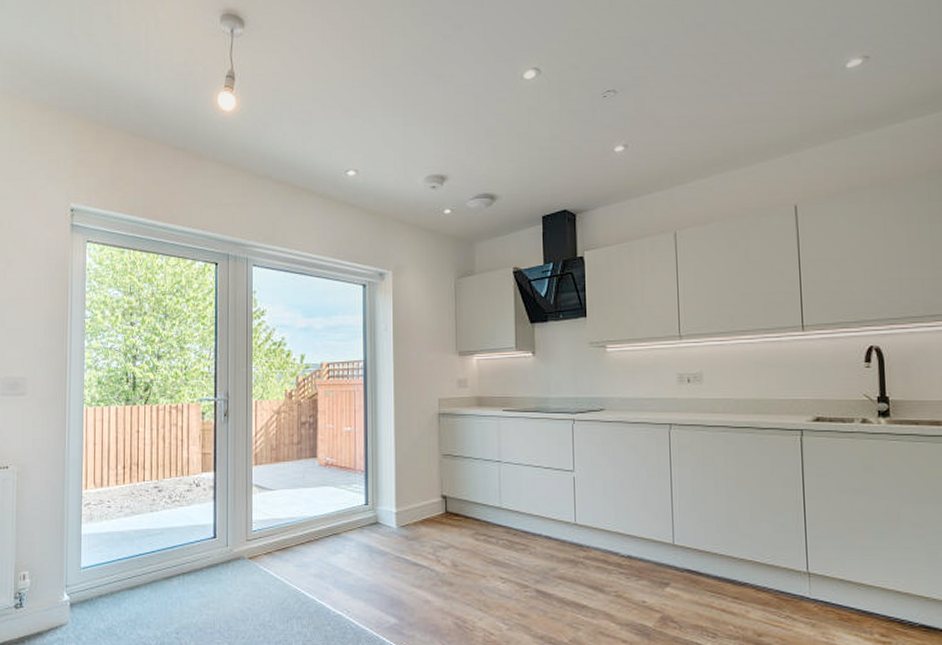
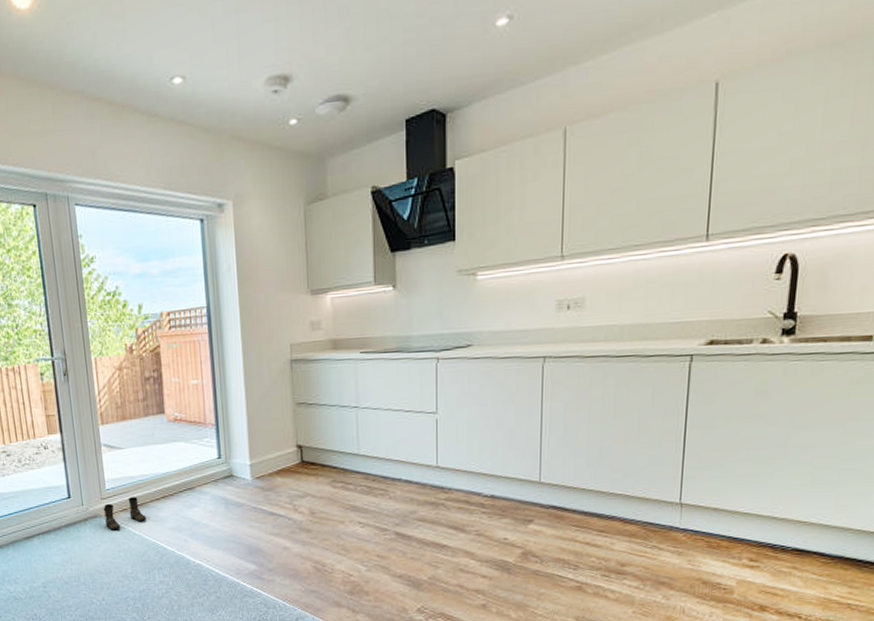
boots: none [247,540,290,574] -> present [103,497,147,531]

